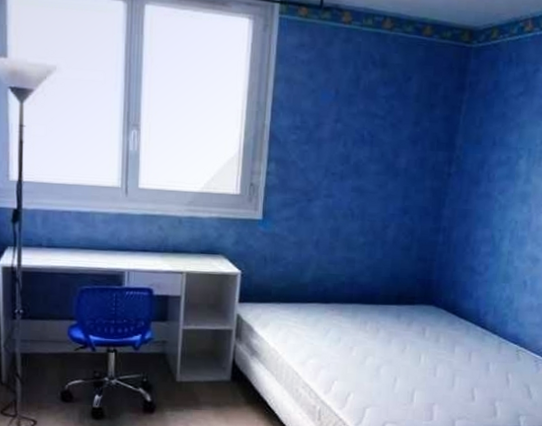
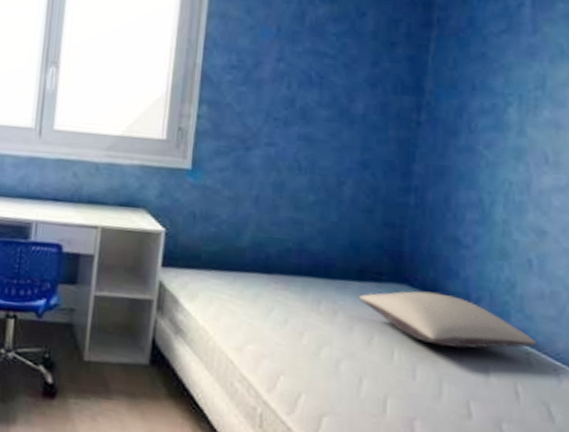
pillow: none [396,310,525,351] -> present [359,291,537,349]

